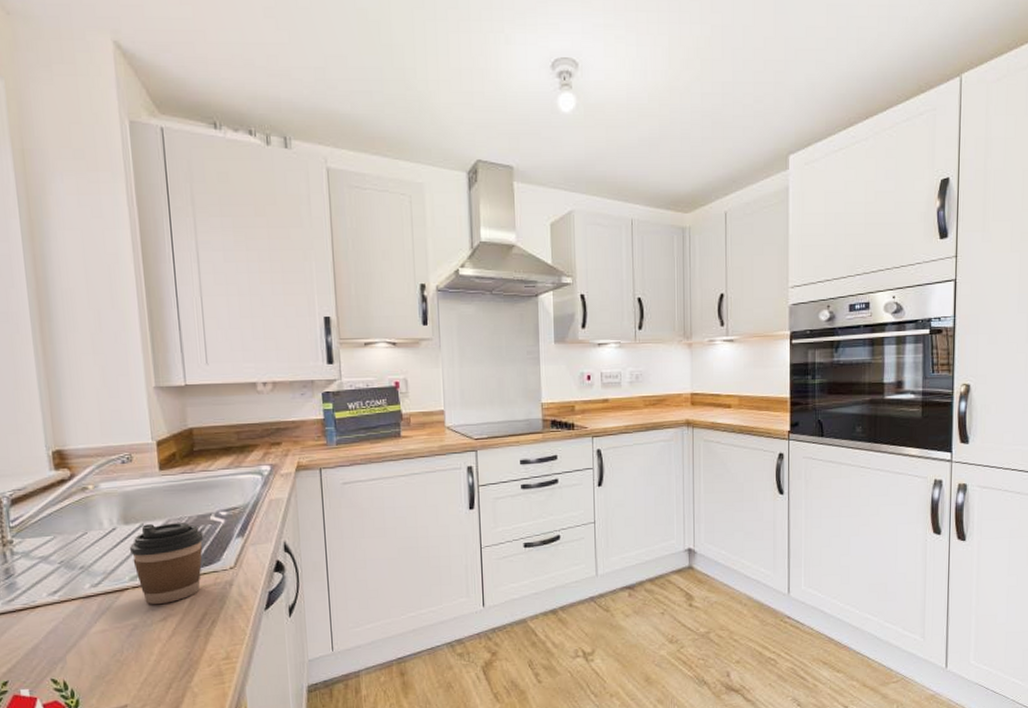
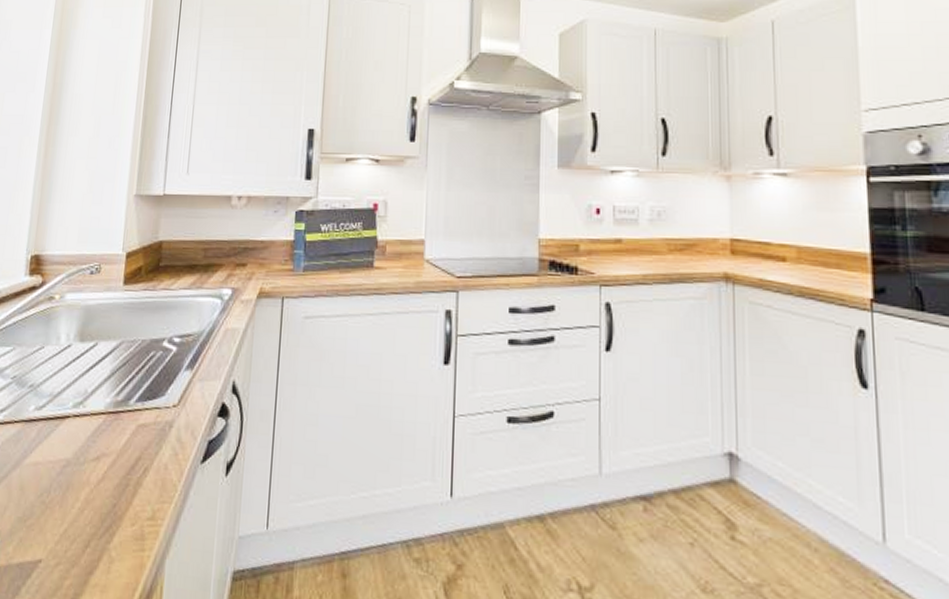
coffee cup: present [129,522,204,604] -> none [79,344,153,440]

